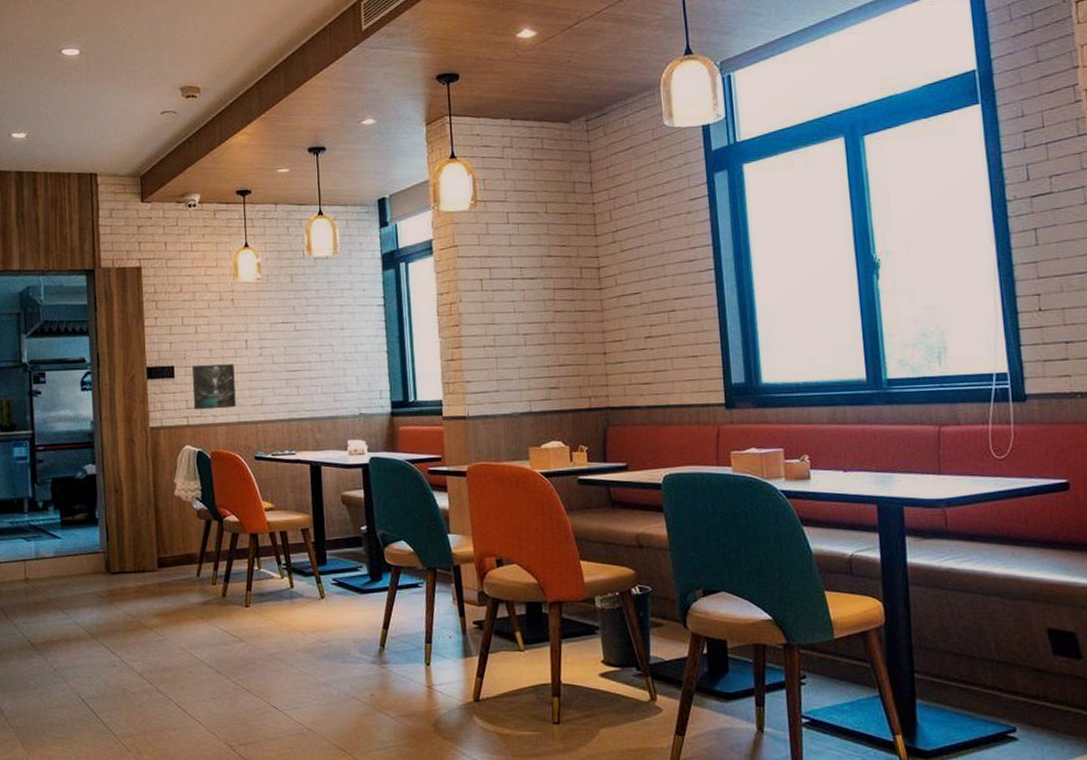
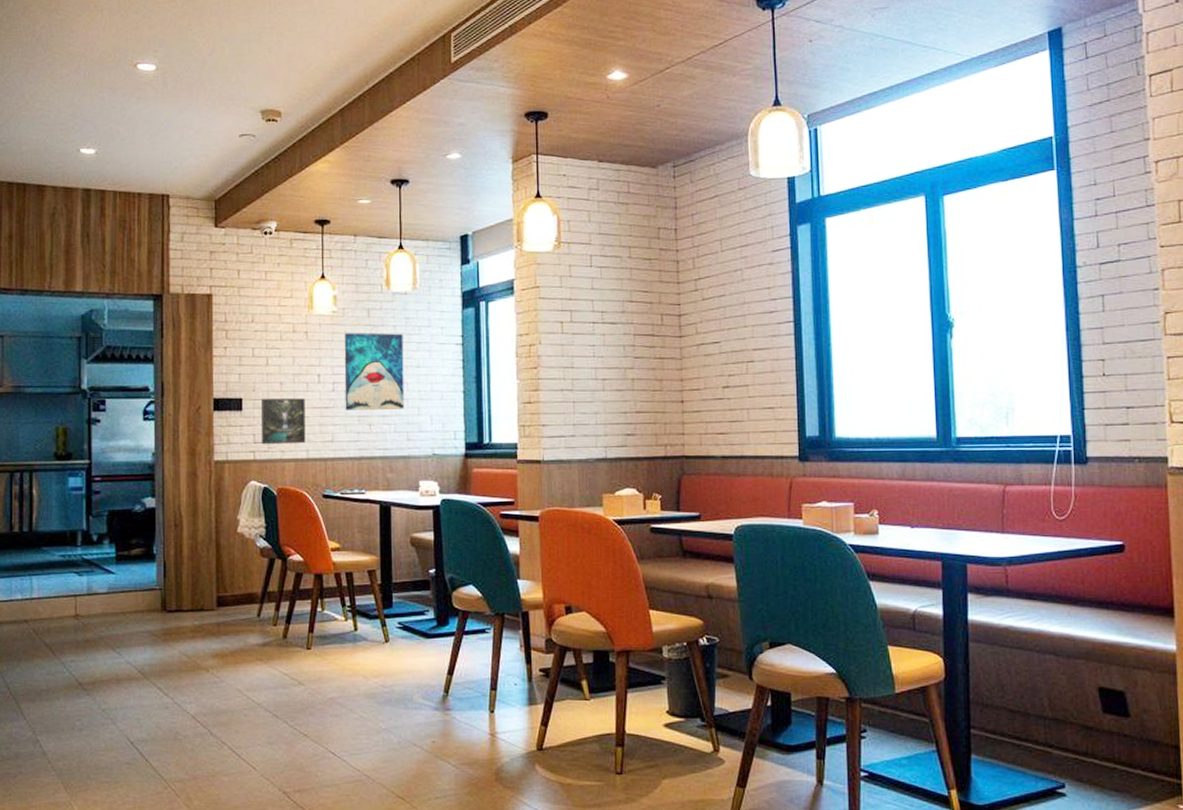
wall art: none [269,297,330,374] -> present [344,332,405,410]

